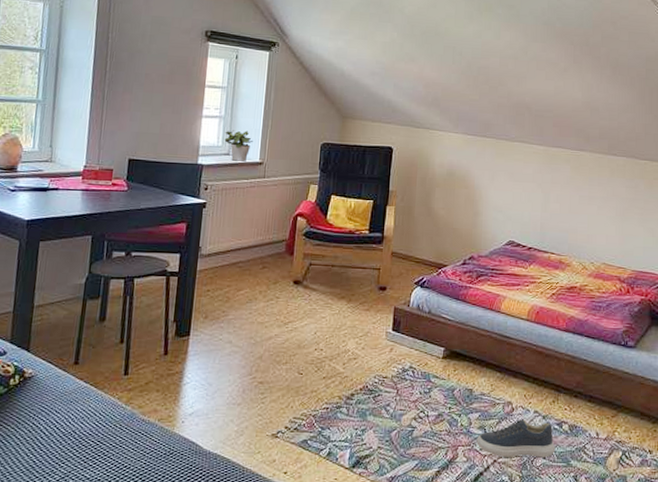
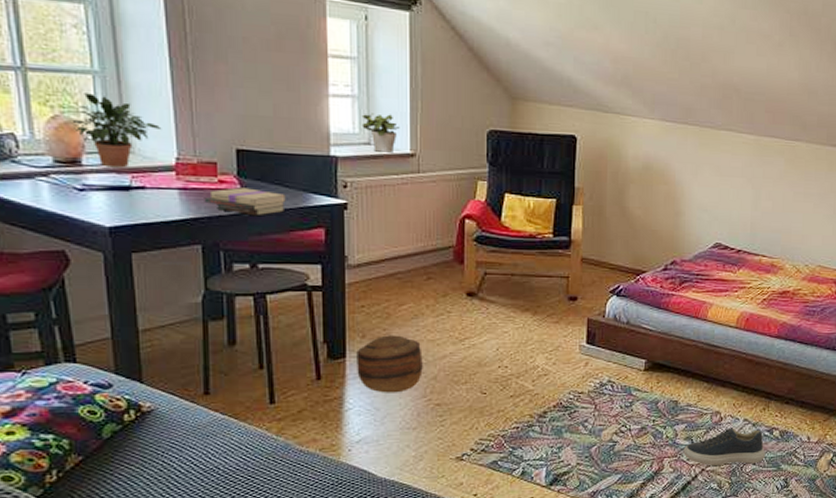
potted plant: none [14,117,78,174] -> present [70,93,162,168]
books: none [99,189,160,213] -> present [204,187,286,217]
basket: none [197,317,253,370] -> present [356,335,423,393]

